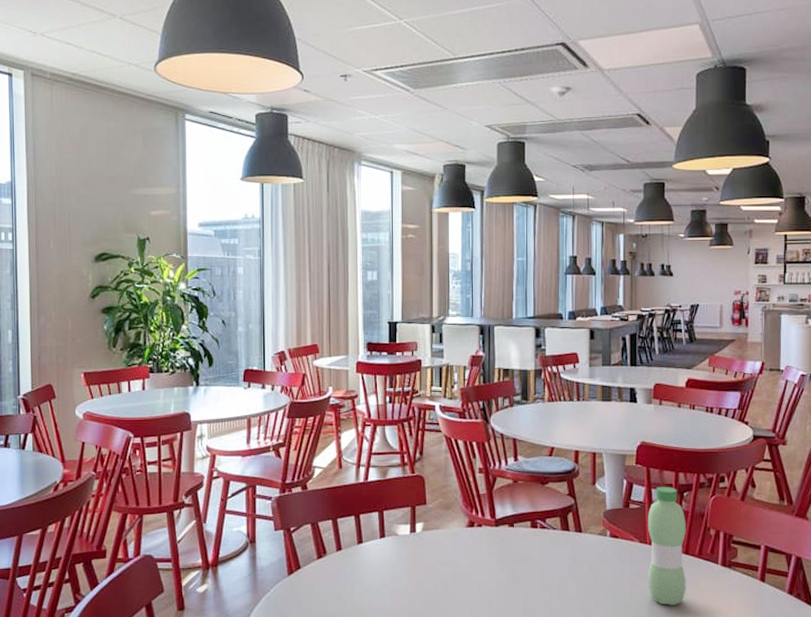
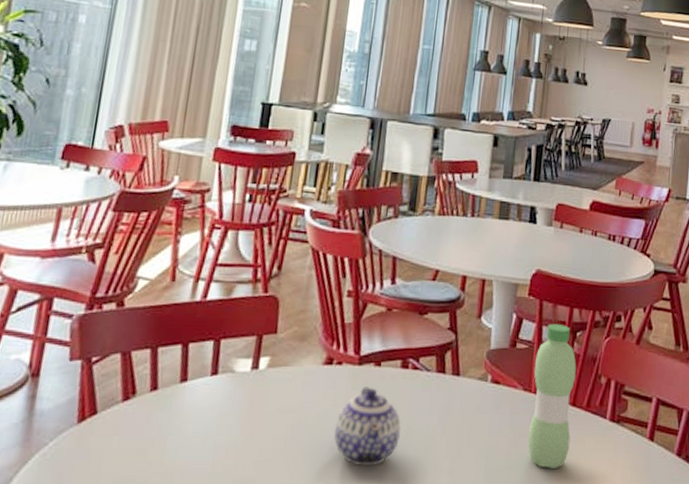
teapot: none [482,543,537,605] -> present [334,387,401,467]

